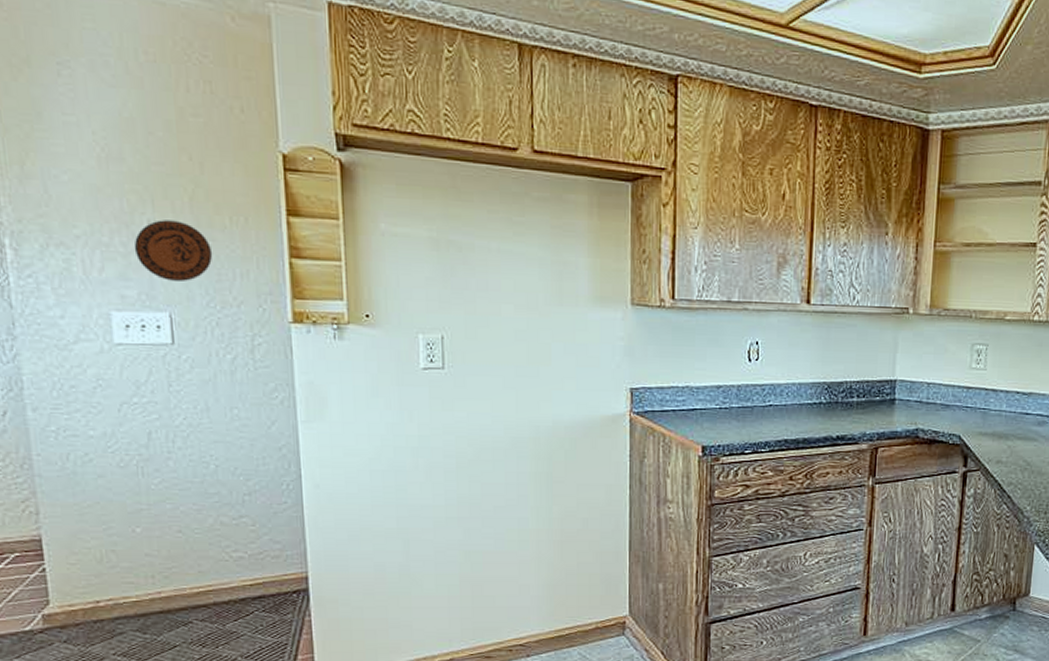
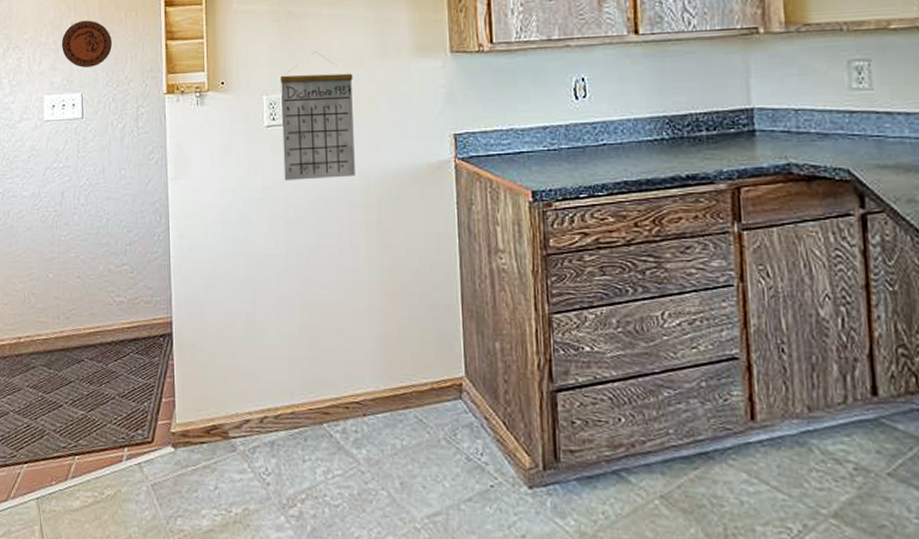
calendar: none [440,289,525,428] -> present [281,51,355,180]

